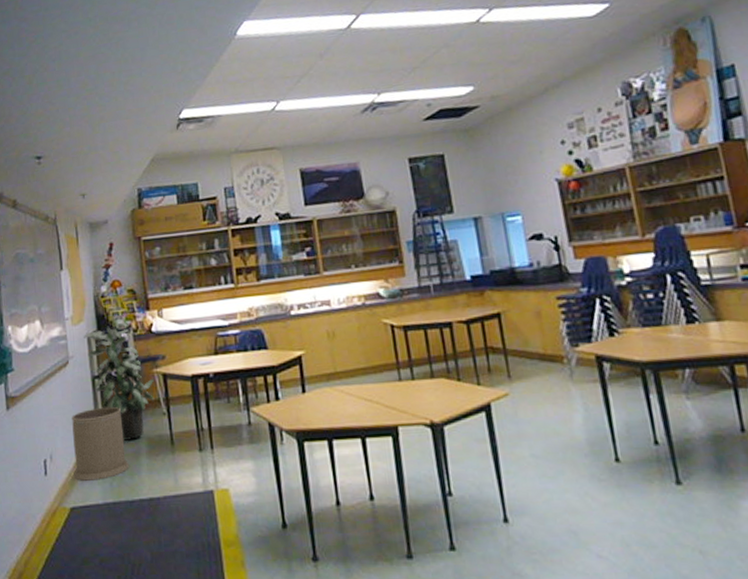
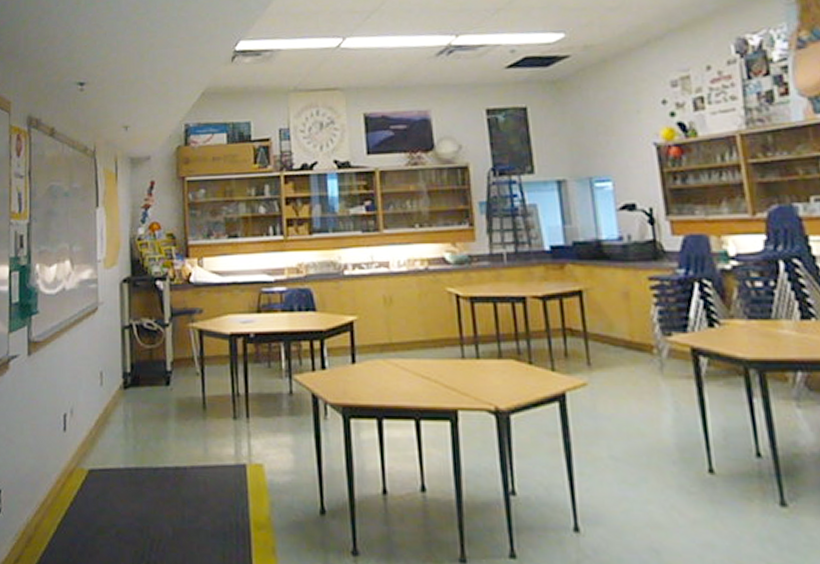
trash can: present [72,406,129,481] -> none [95,361,155,442]
indoor plant: present [84,322,155,441] -> none [116,269,189,400]

